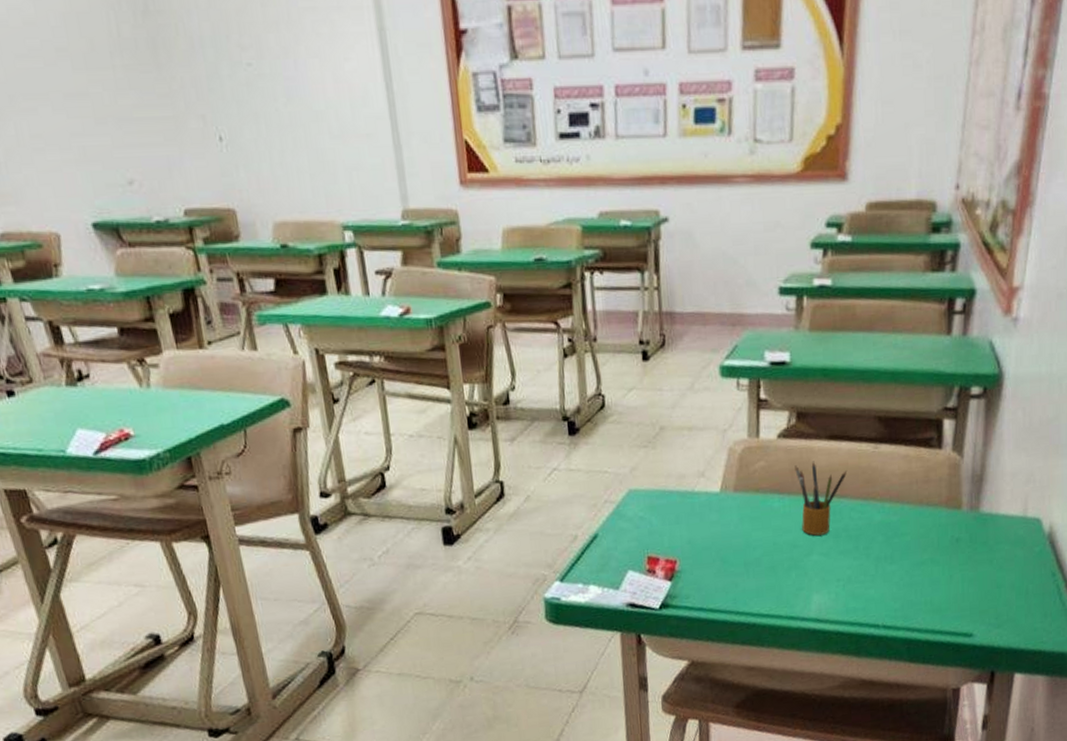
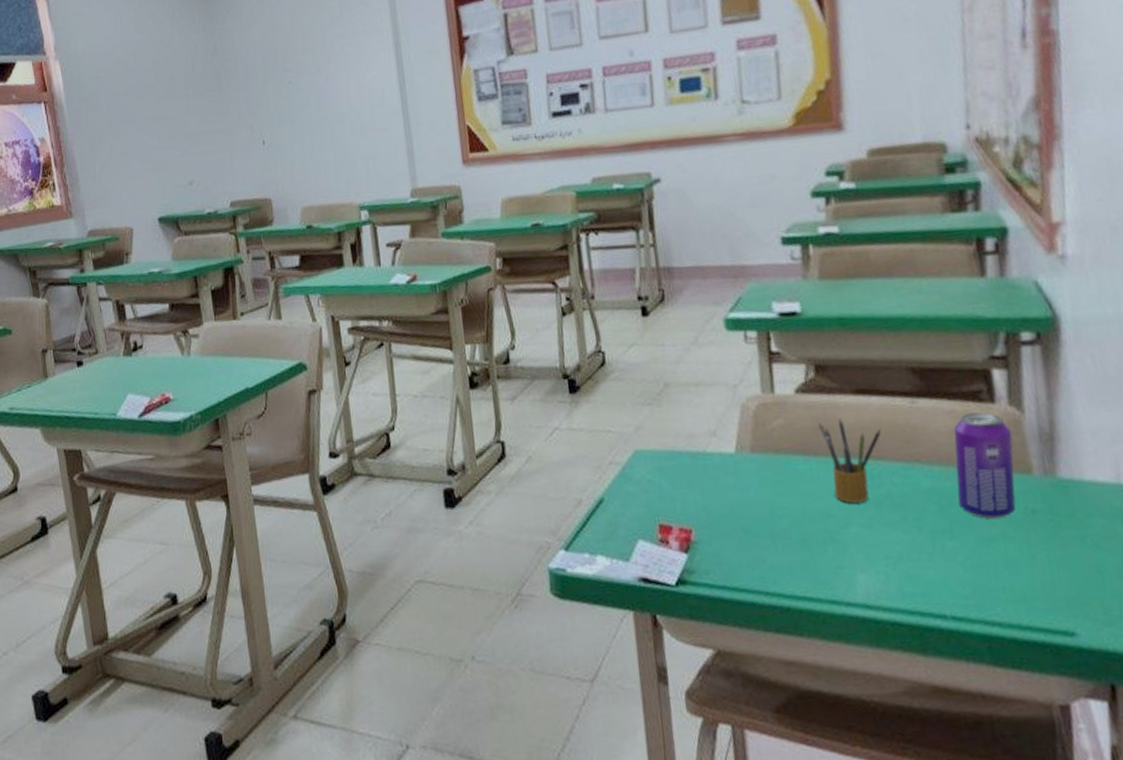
beverage can: none [900,457,951,547] -> present [953,412,1016,520]

